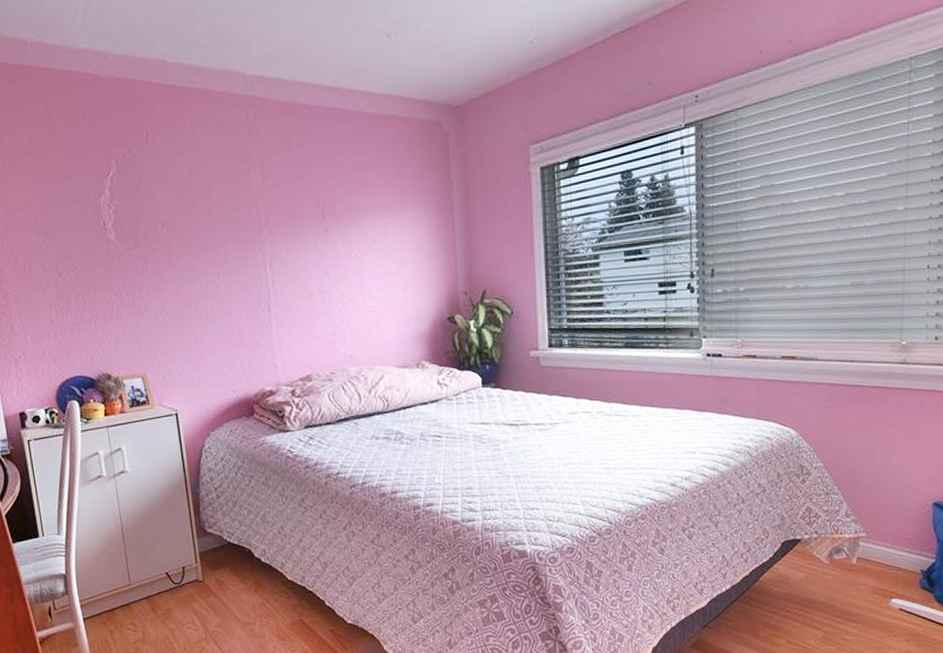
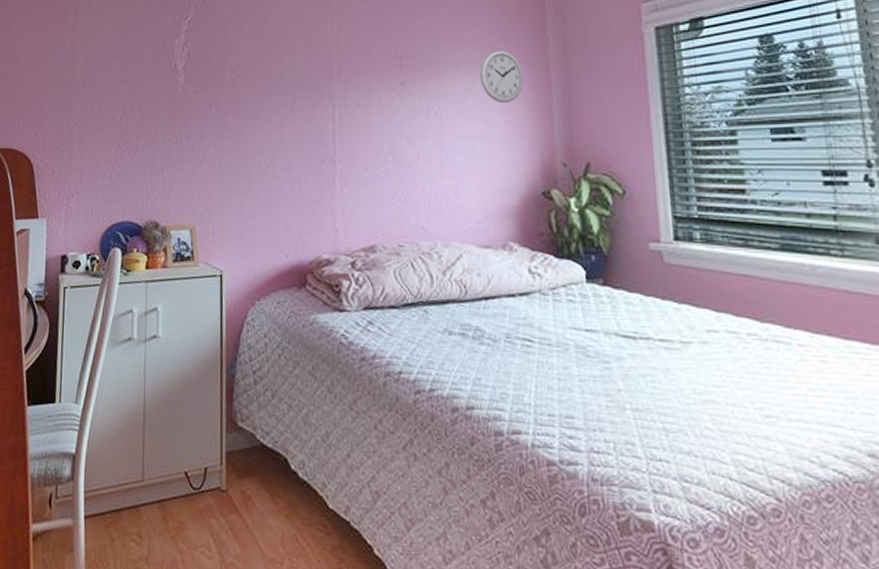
wall clock: none [394,193,432,243] -> present [480,49,524,104]

